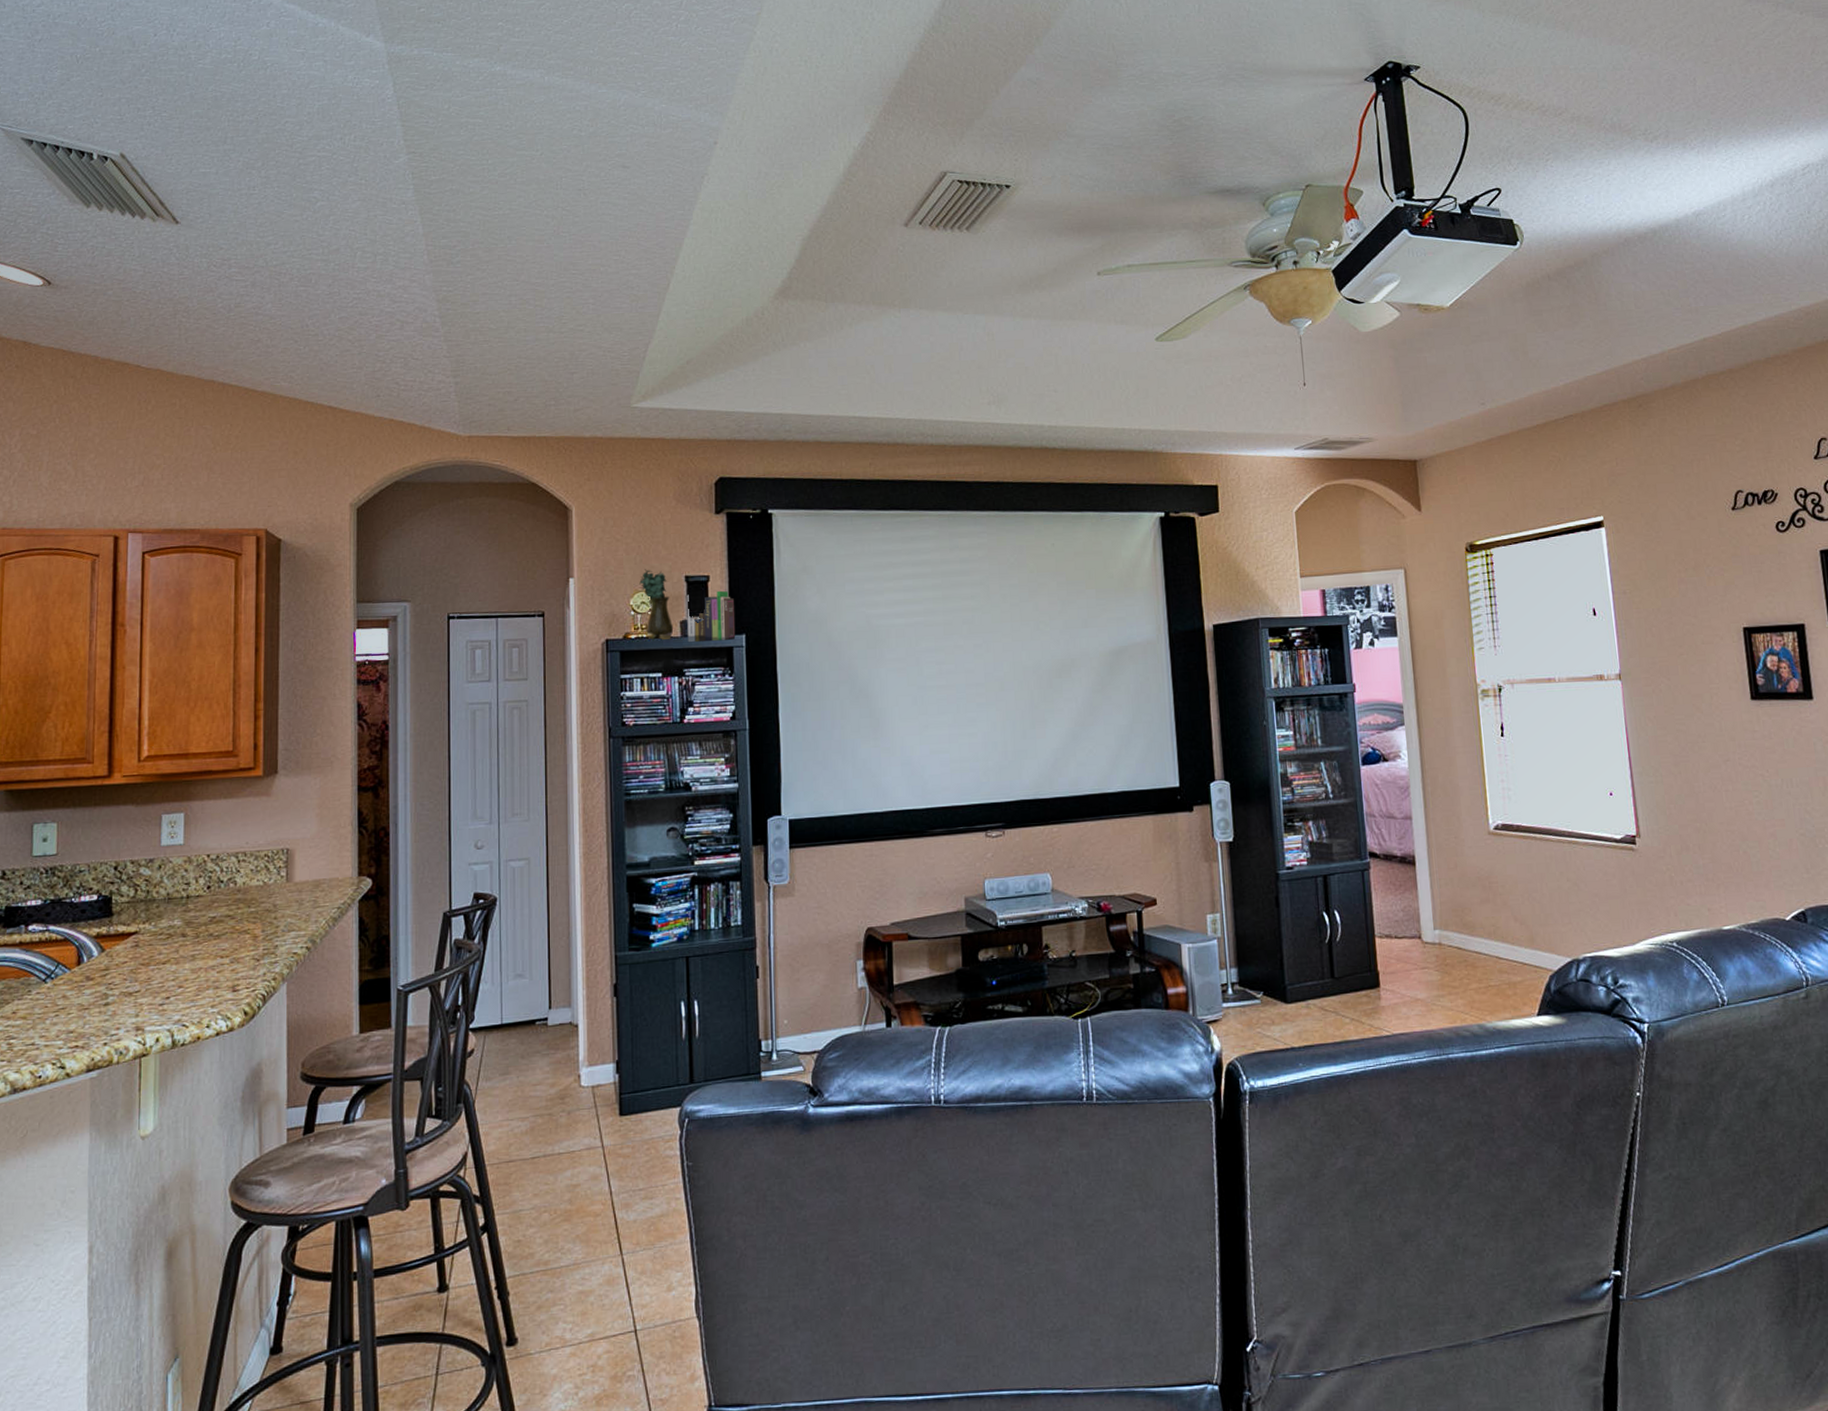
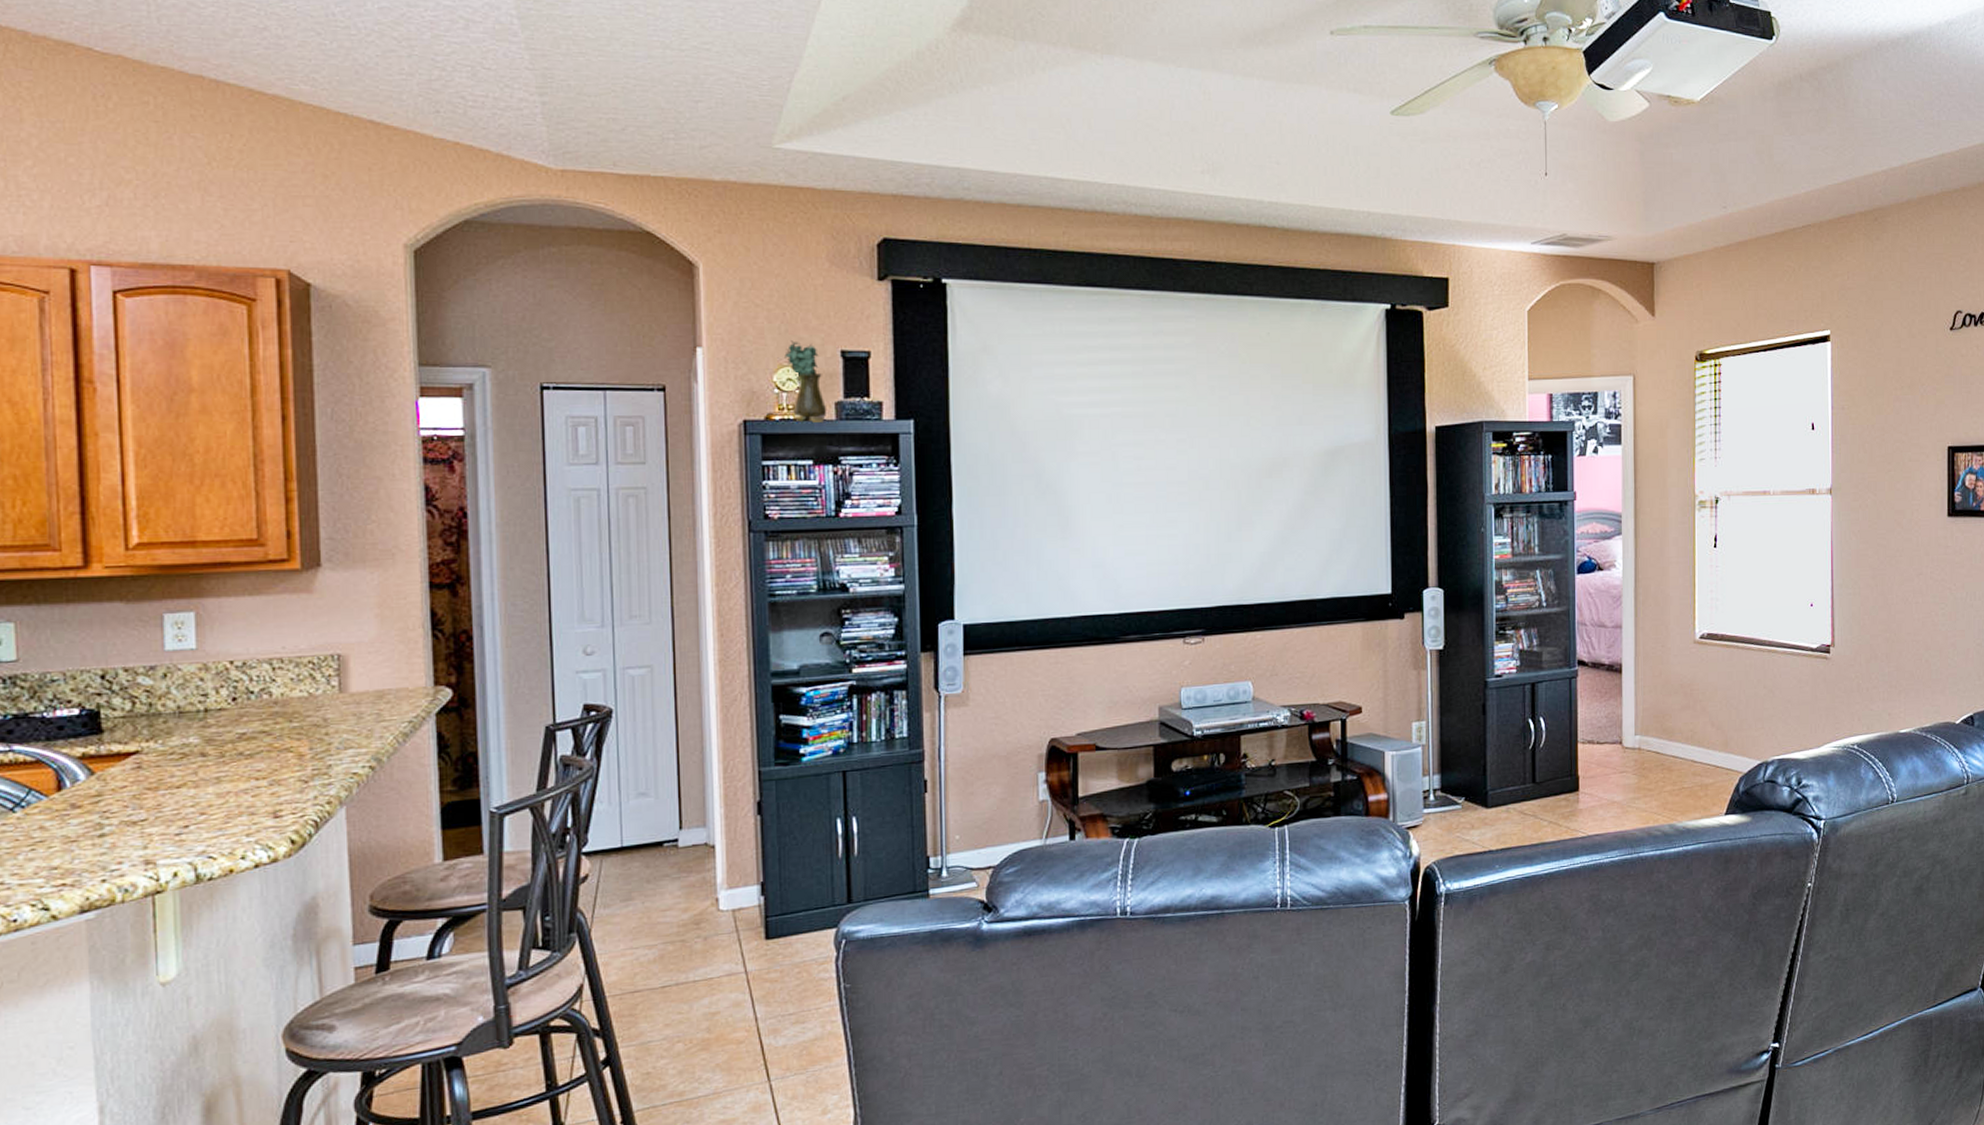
books: present [687,590,736,643] -> none [843,369,902,427]

